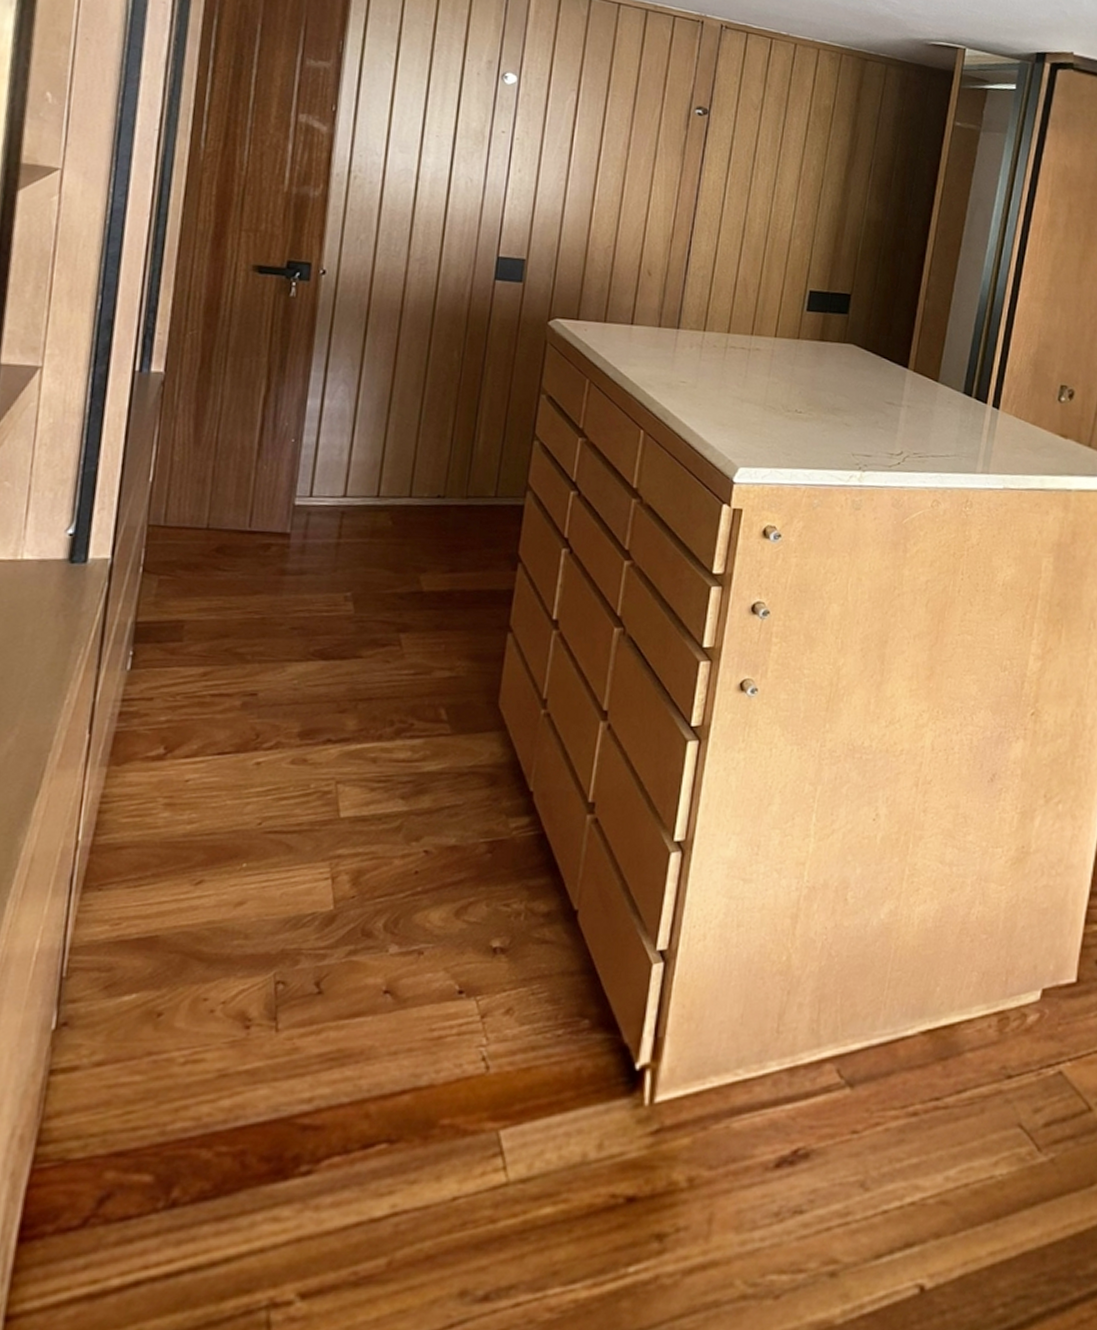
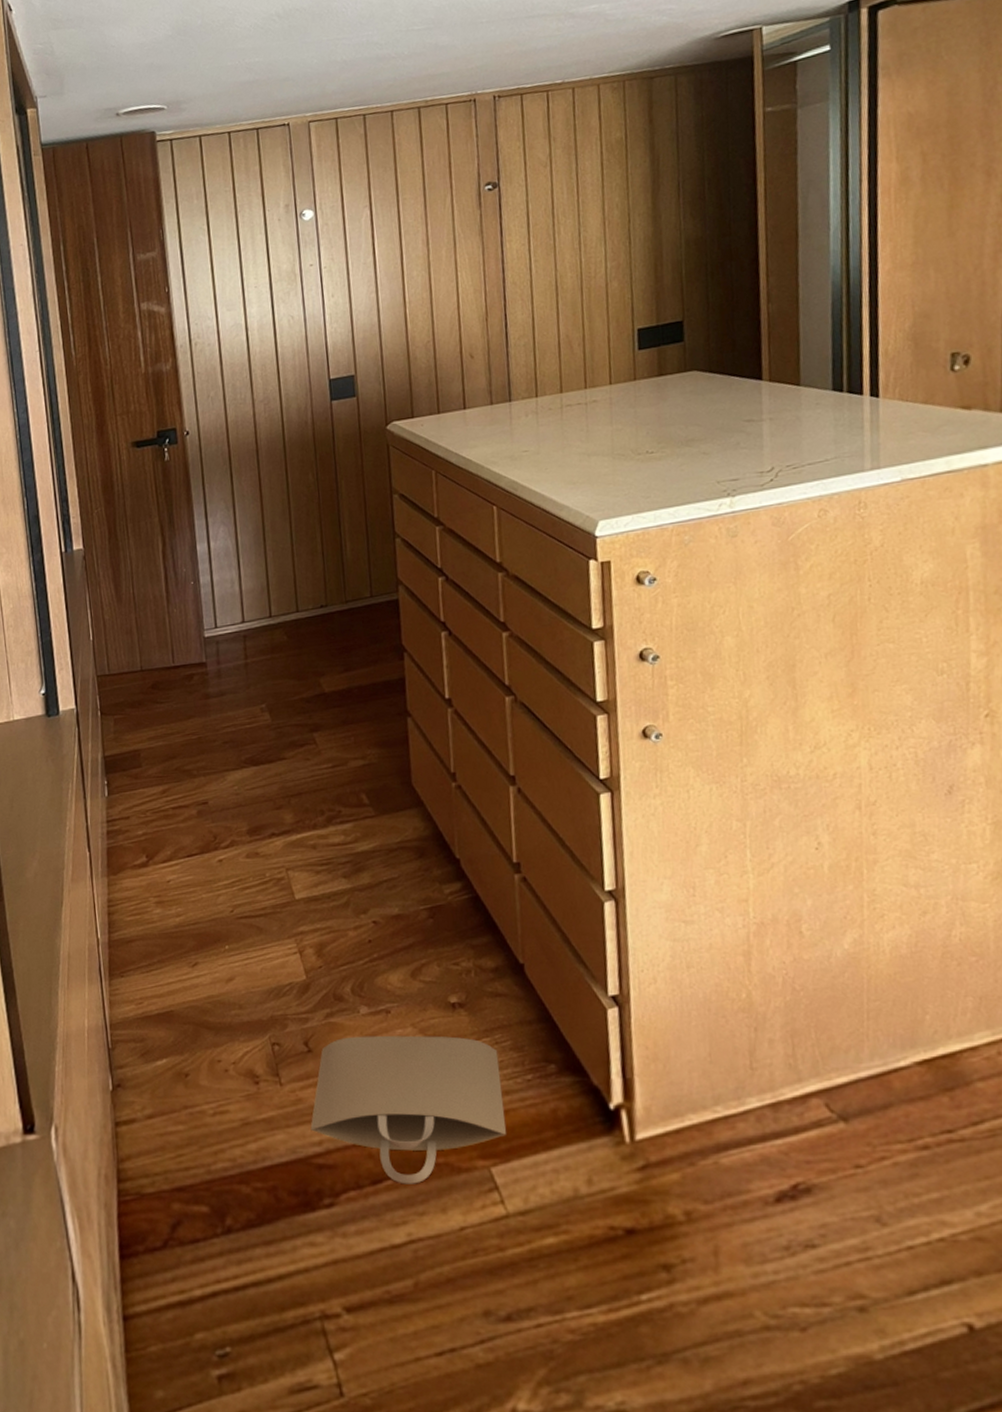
tote bag: none [302,978,532,1149] -> present [310,1035,507,1184]

